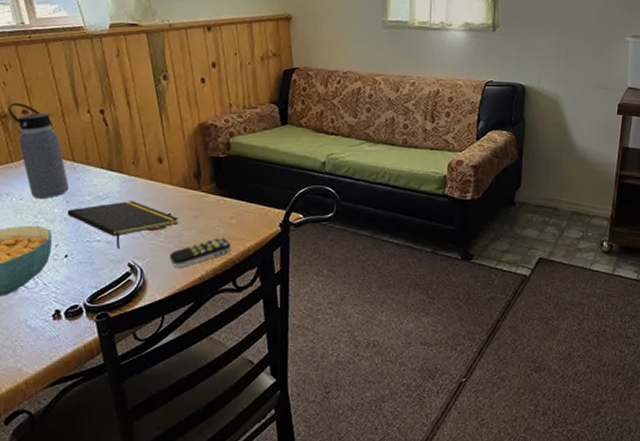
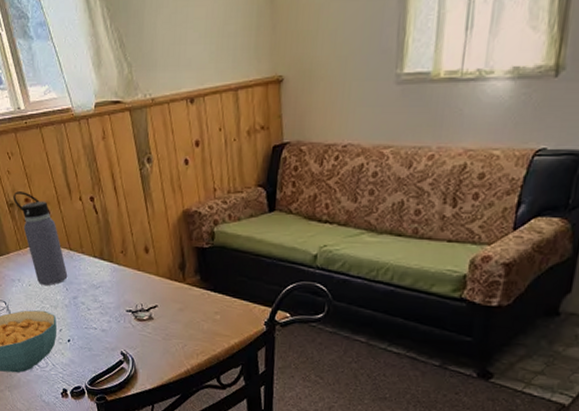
notepad: present [67,201,179,250] -> none [67,291,166,338]
remote control: present [169,236,231,268] -> none [157,331,216,360]

